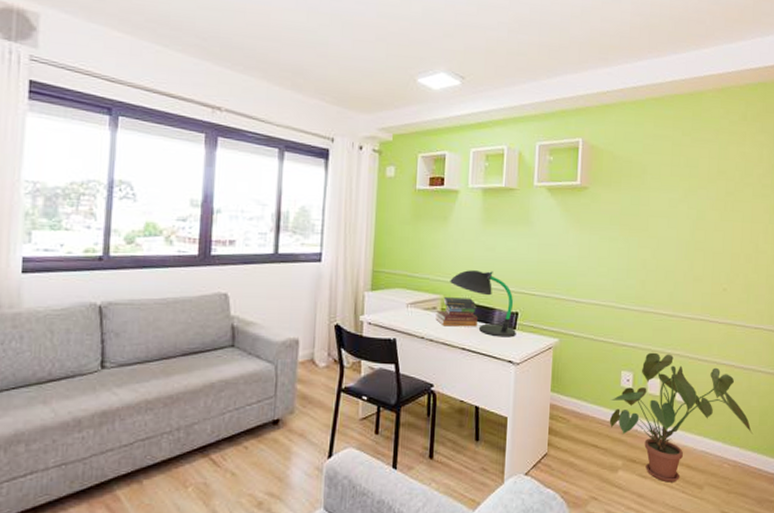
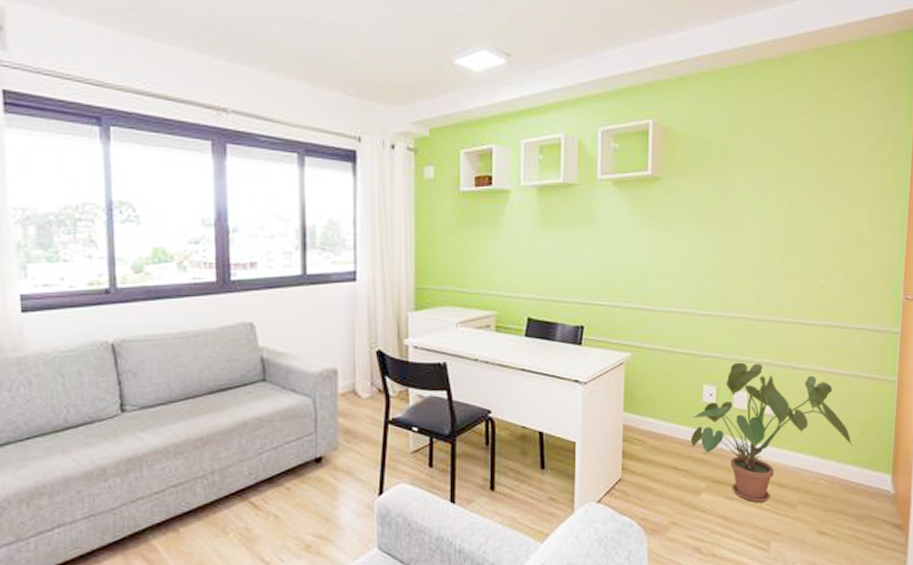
books: present [435,297,477,327] -> none [490,313,537,346]
desk lamp: present [450,270,516,338] -> none [504,281,582,355]

